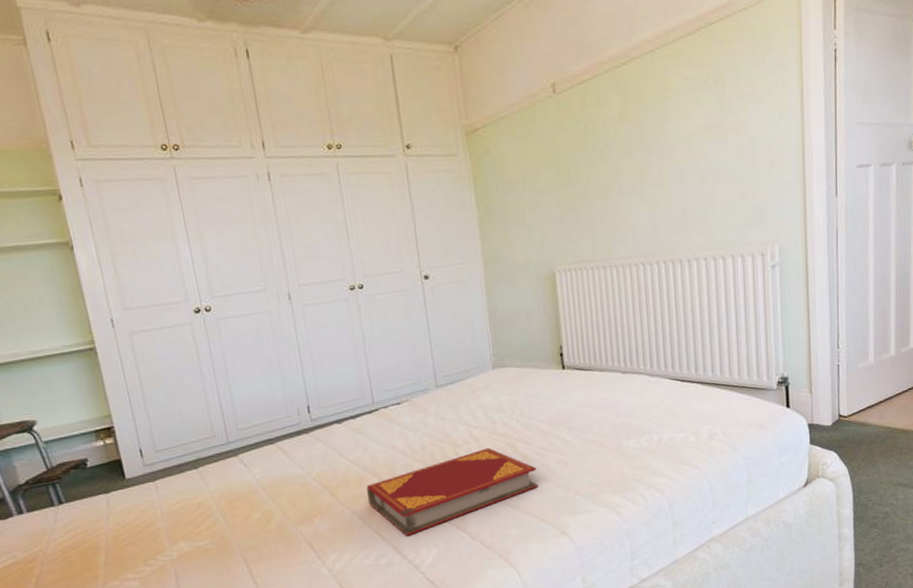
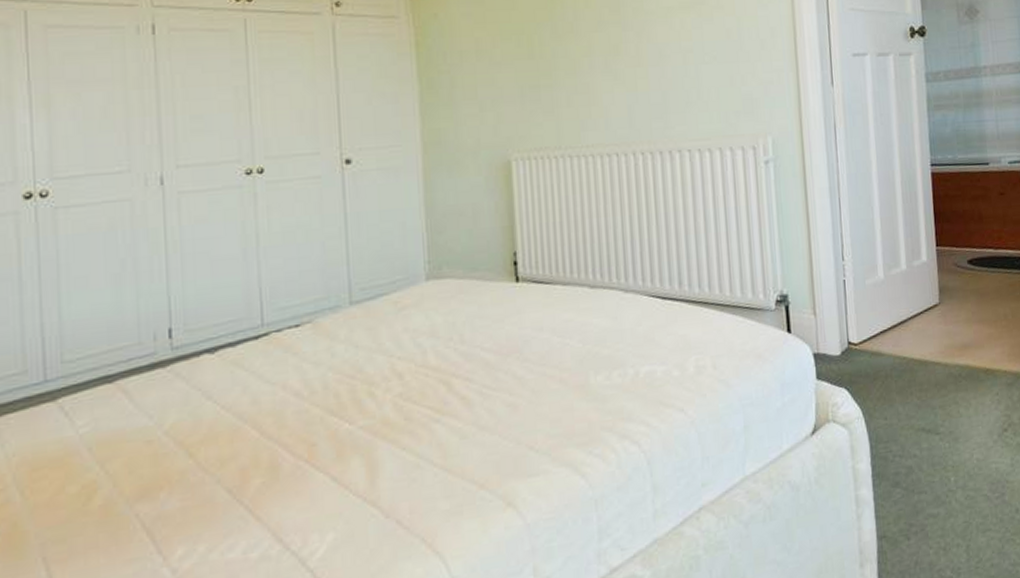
hardback book: present [366,447,538,537] -> none [241,386,479,516]

